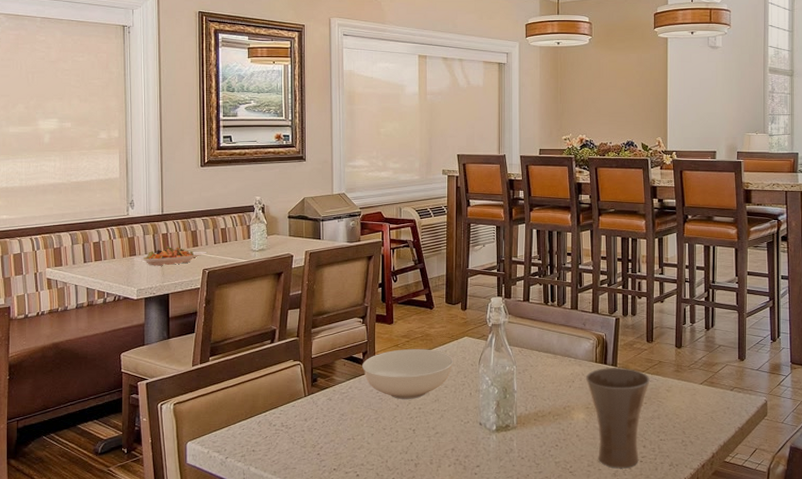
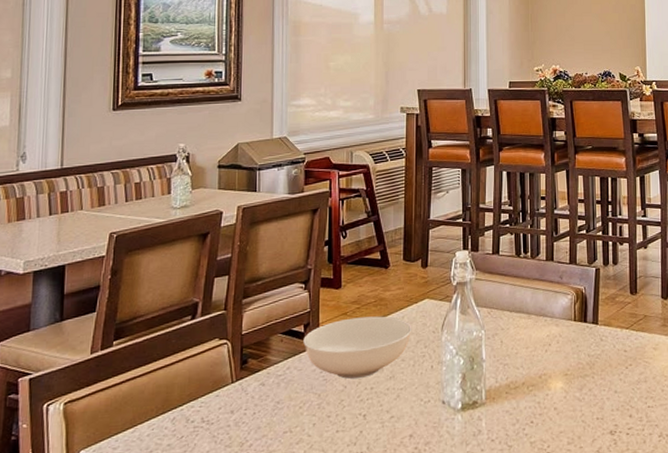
salad: present [134,246,208,266] -> none [22,206,117,232]
cup: present [585,367,650,468] -> none [563,325,635,444]

